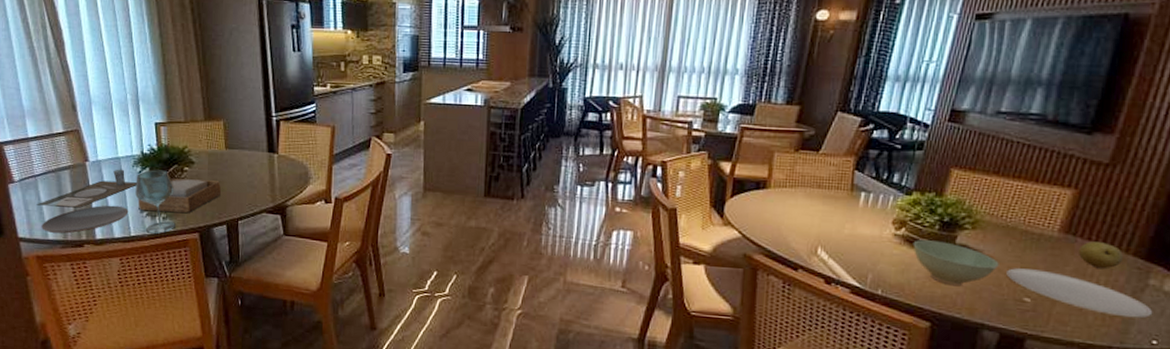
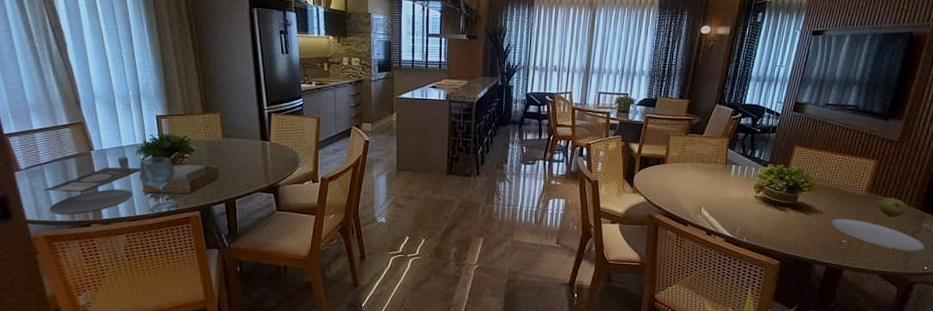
bowl: present [913,240,999,286] -> none [768,200,826,233]

